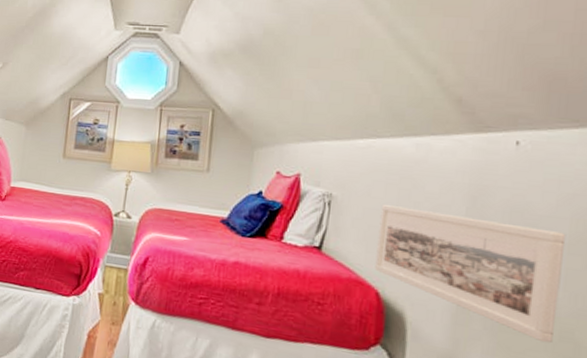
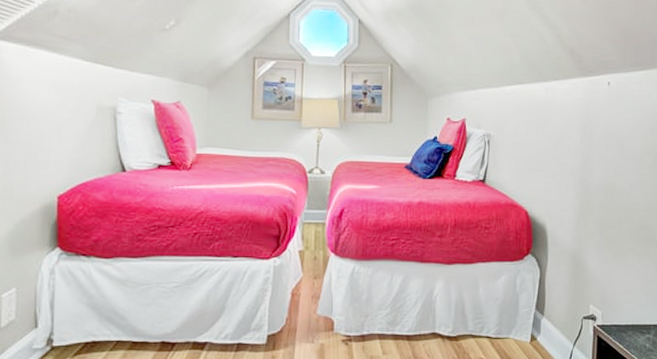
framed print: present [375,205,567,344] -> none [524,139,640,232]

